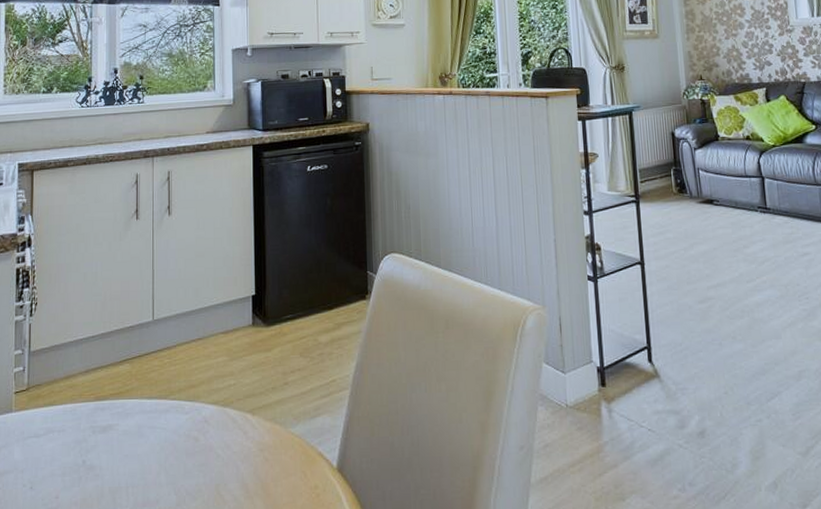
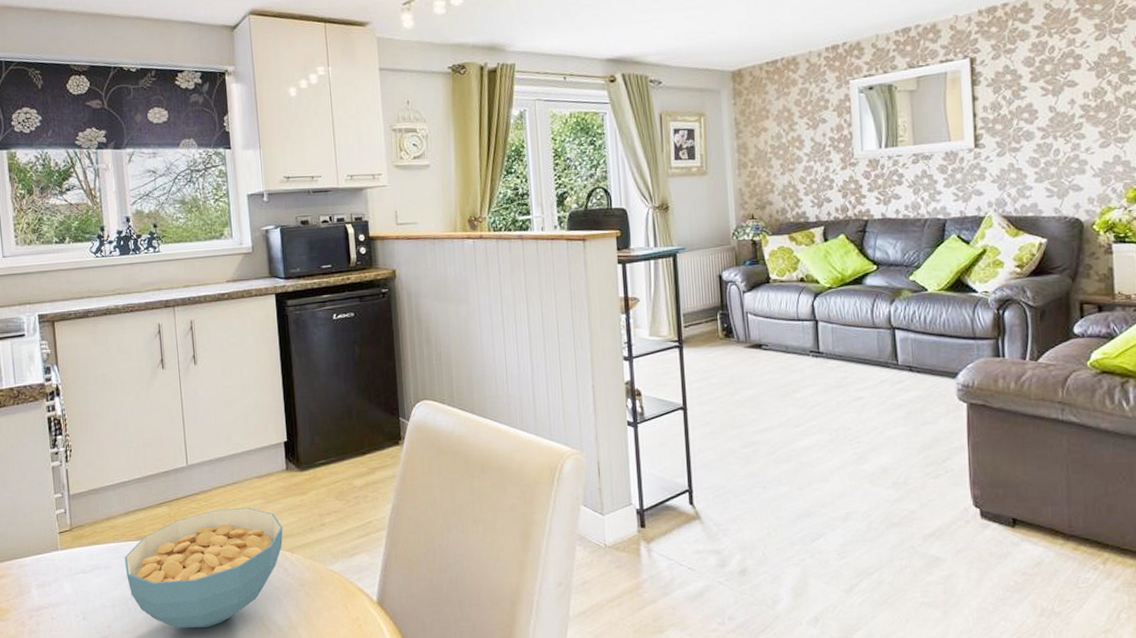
cereal bowl: none [80,365,245,499] -> present [124,507,283,629]

